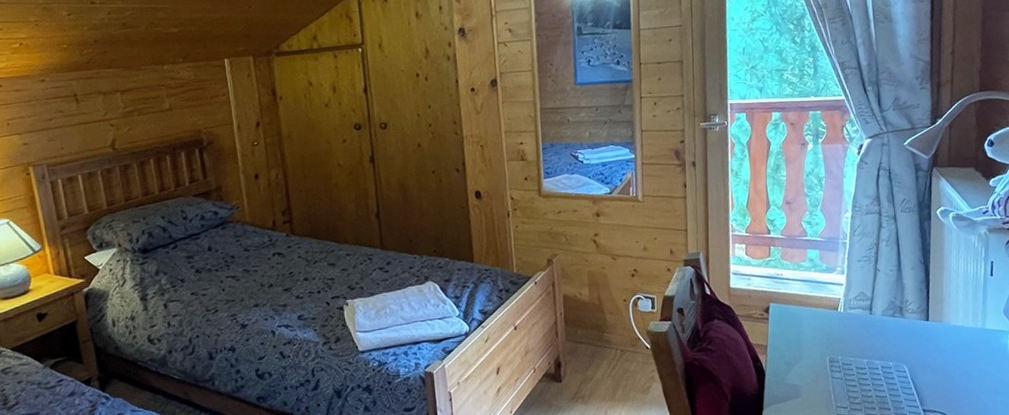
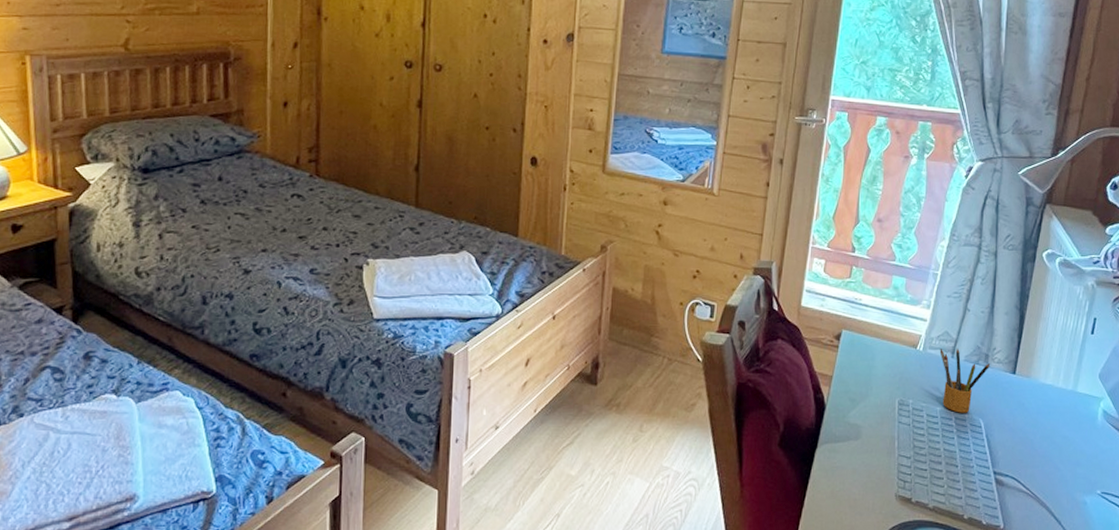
pencil box: none [858,305,906,362] -> present [939,348,991,413]

